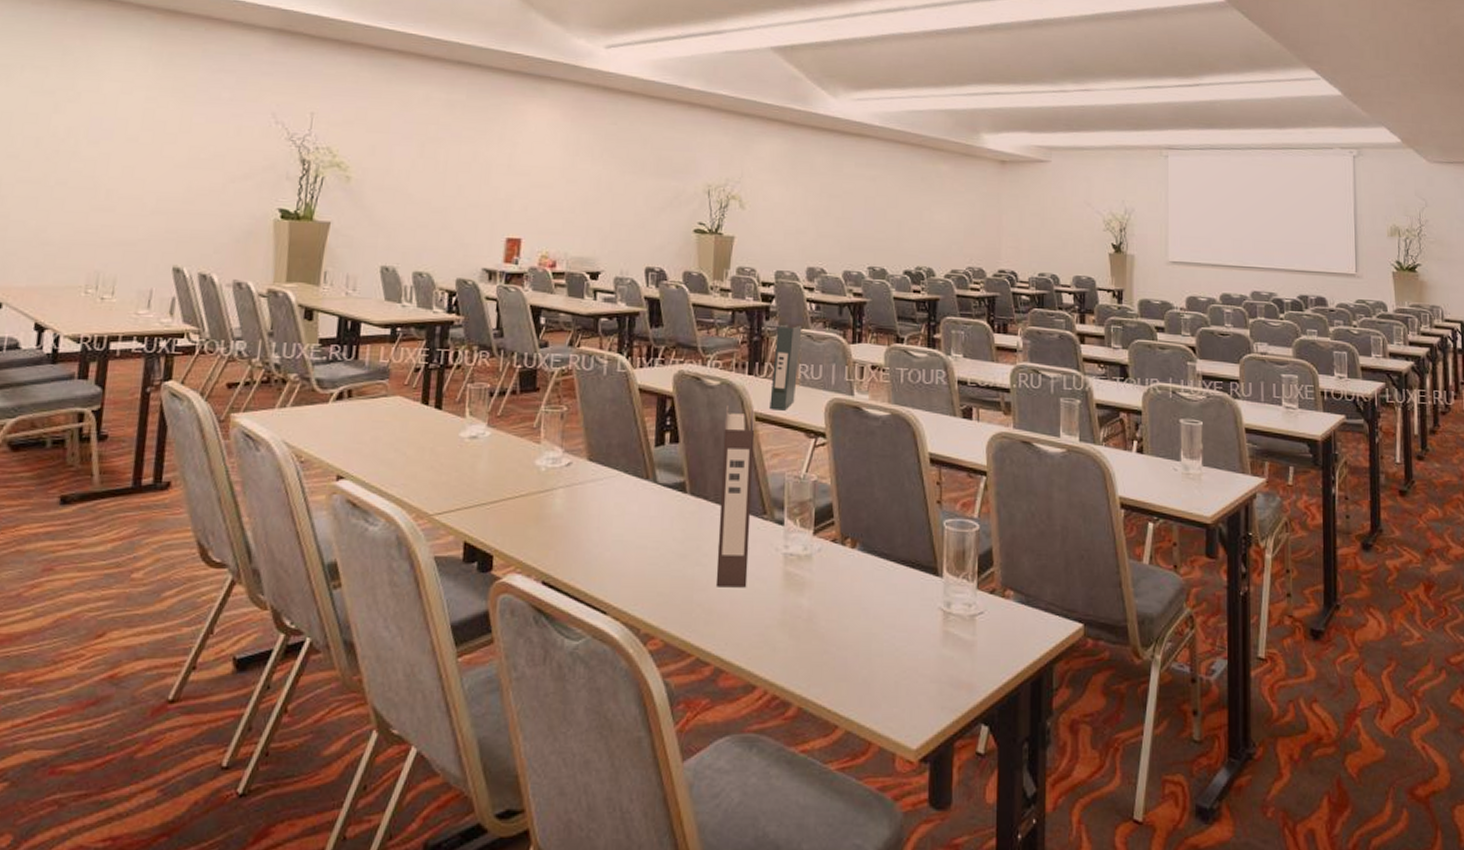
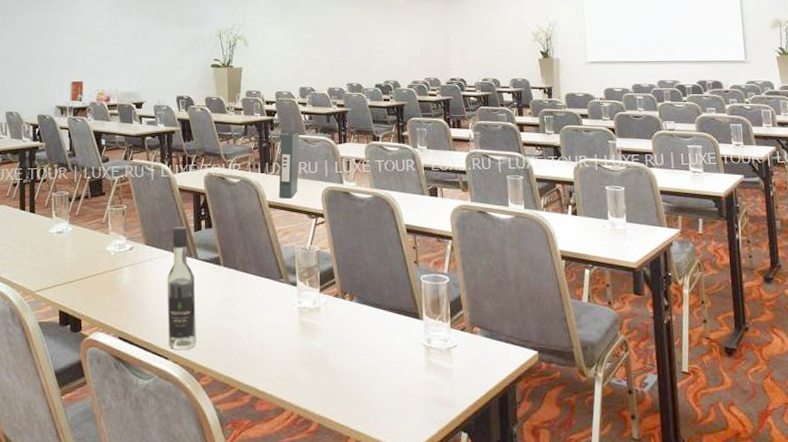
bottle: none [609,438,651,603] -> present [167,226,196,350]
binder: present [715,405,755,588] -> none [245,196,272,335]

